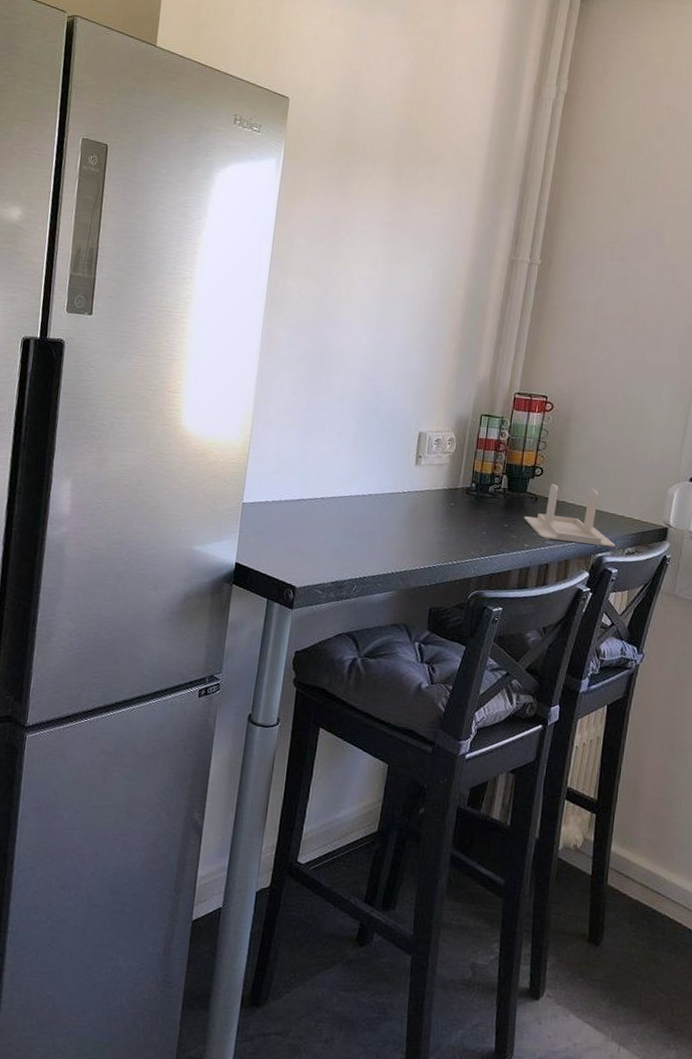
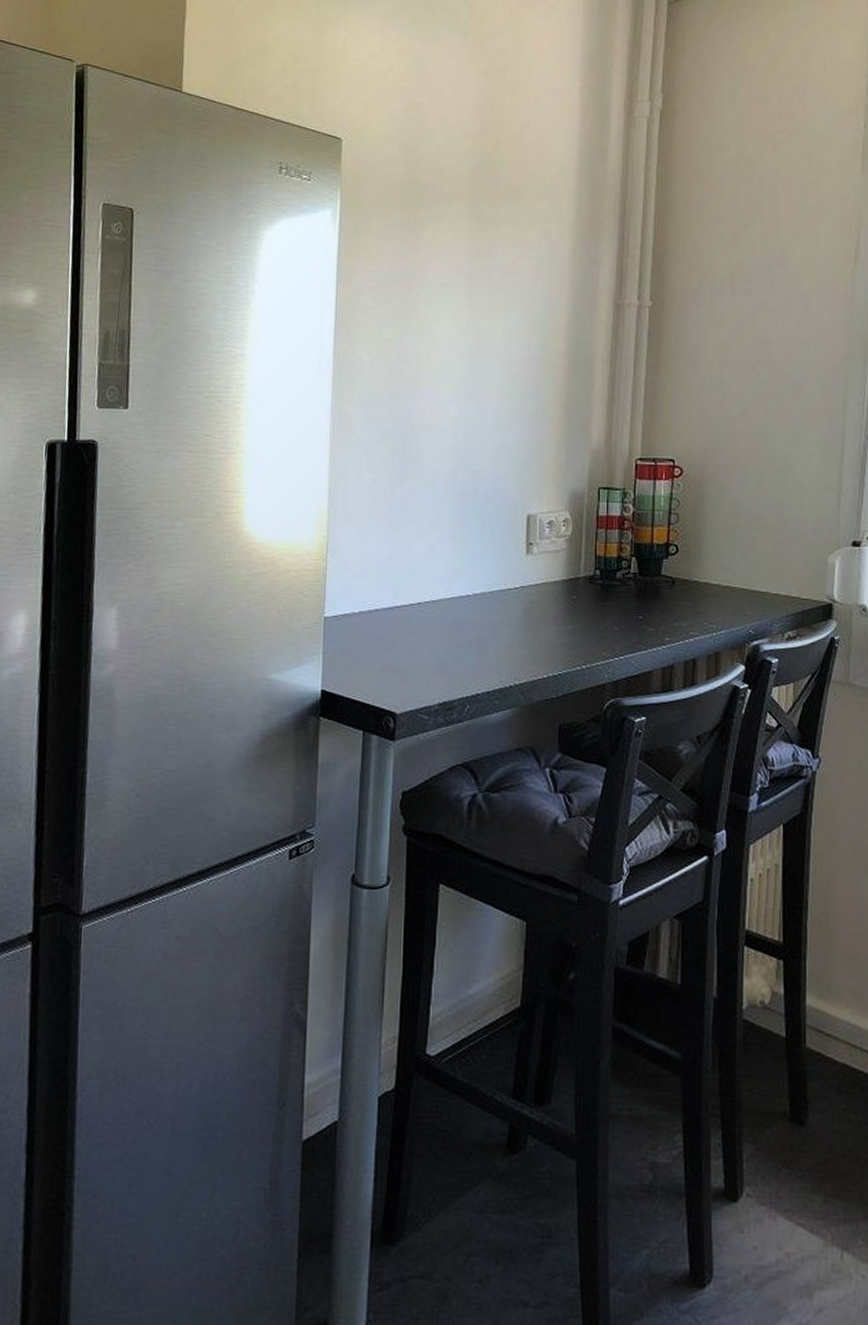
napkin holder: present [523,483,616,548] -> none [660,562,773,633]

